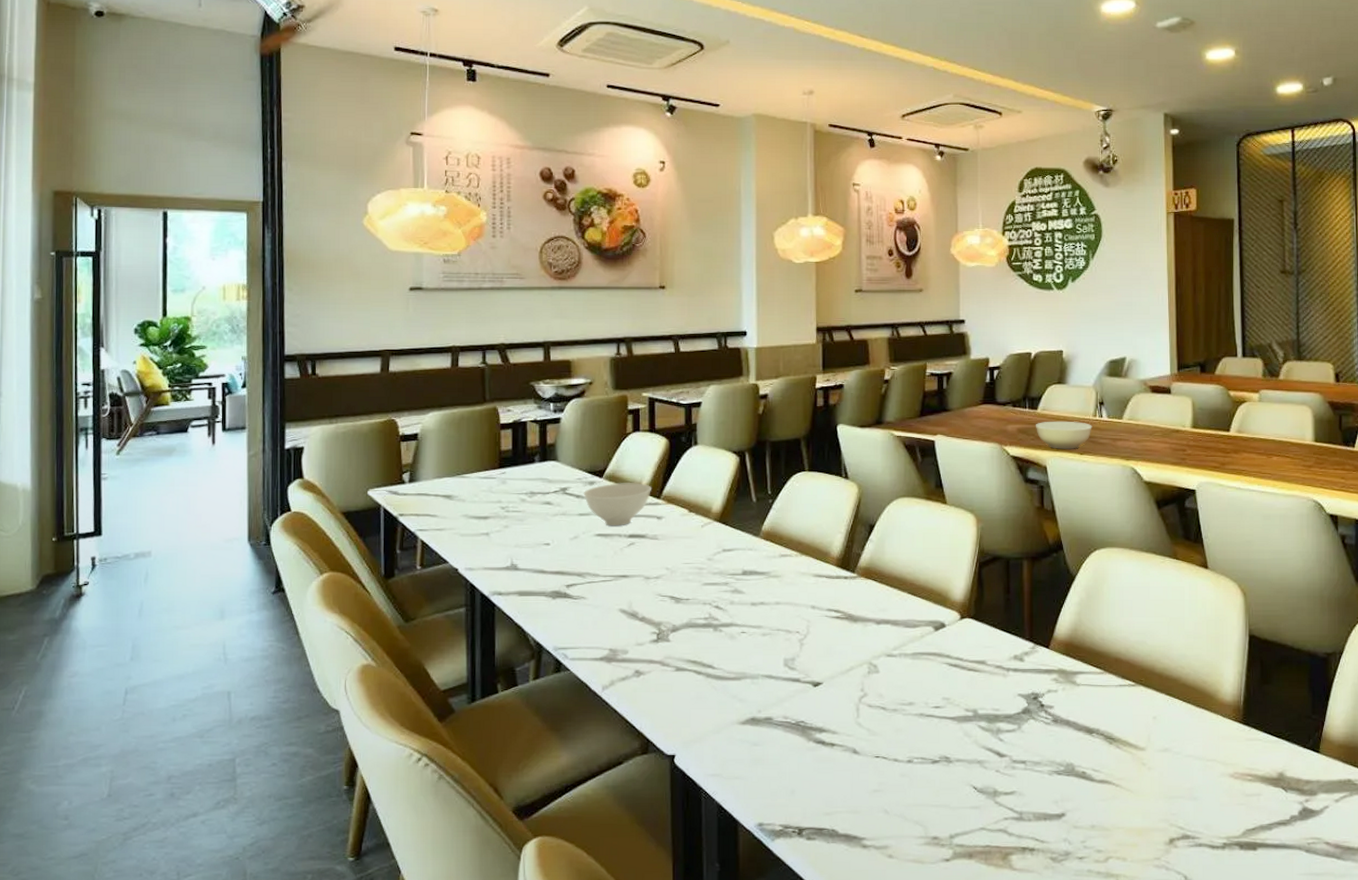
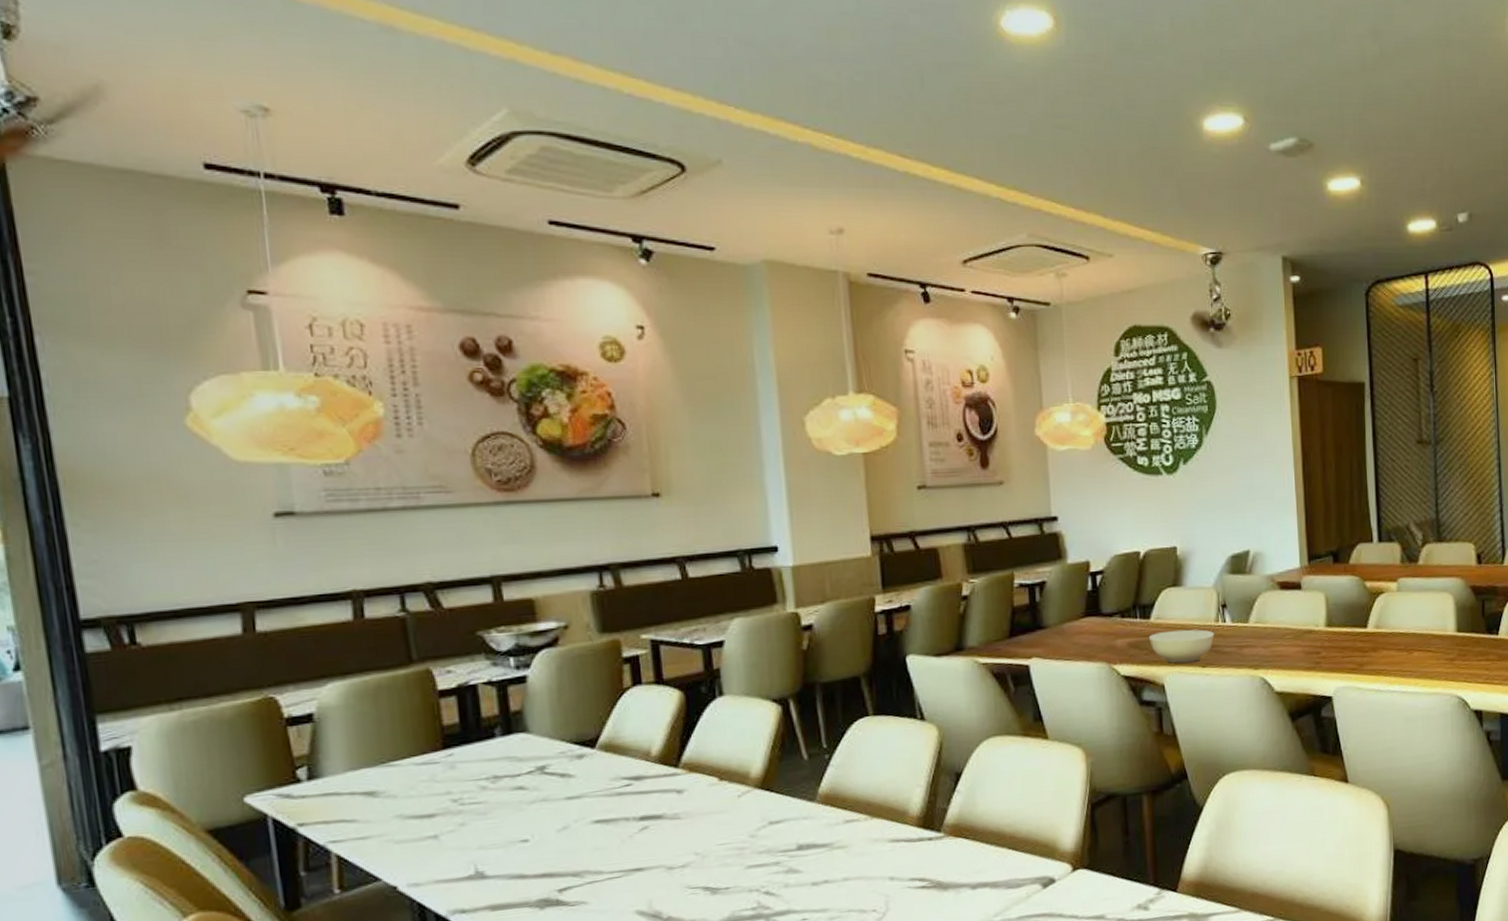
bowl: present [583,483,651,526] -> none [569,750,665,809]

